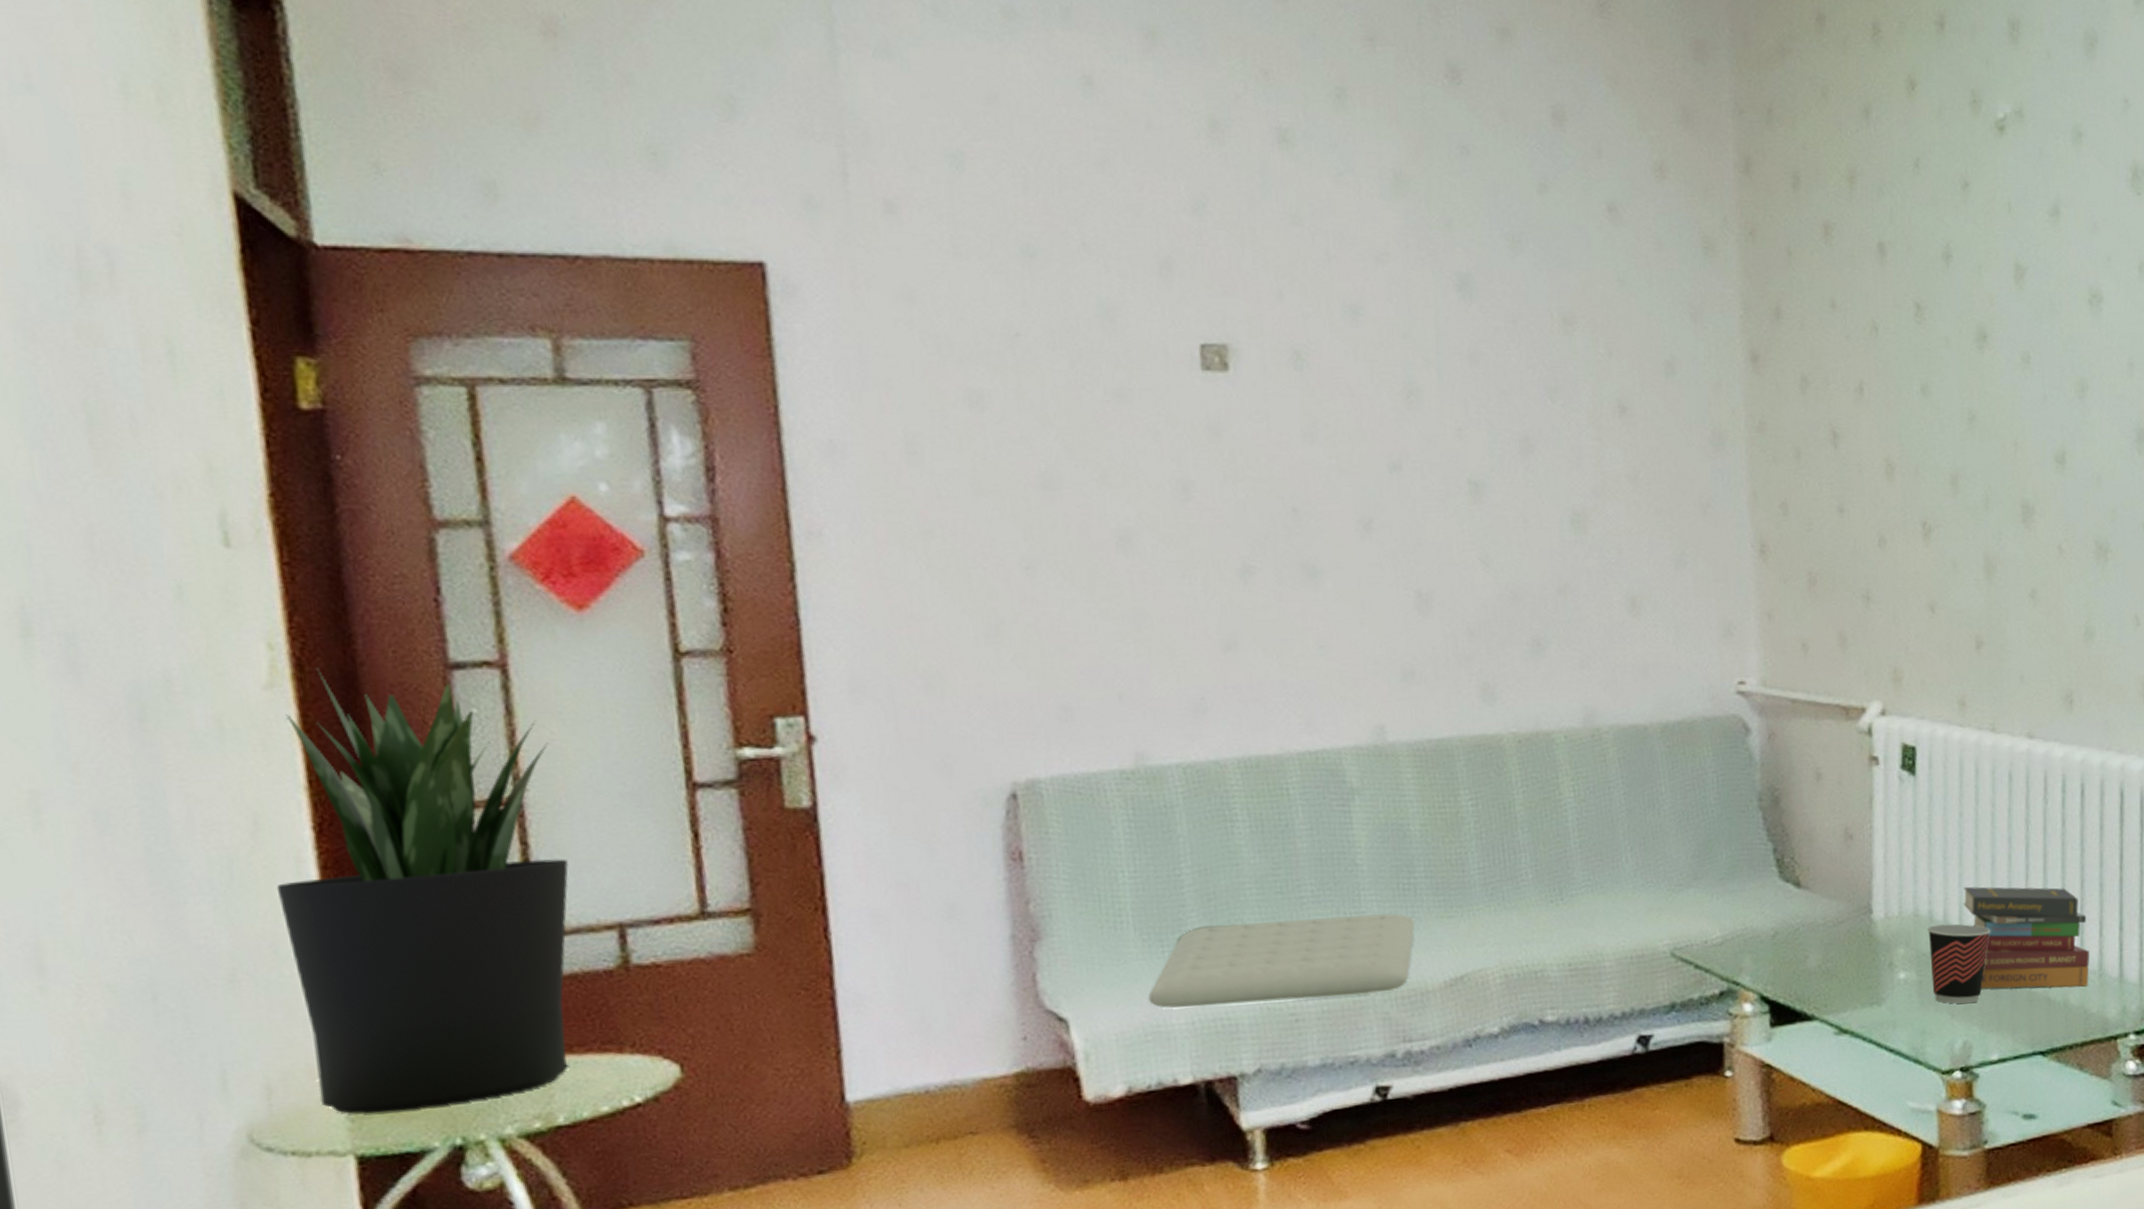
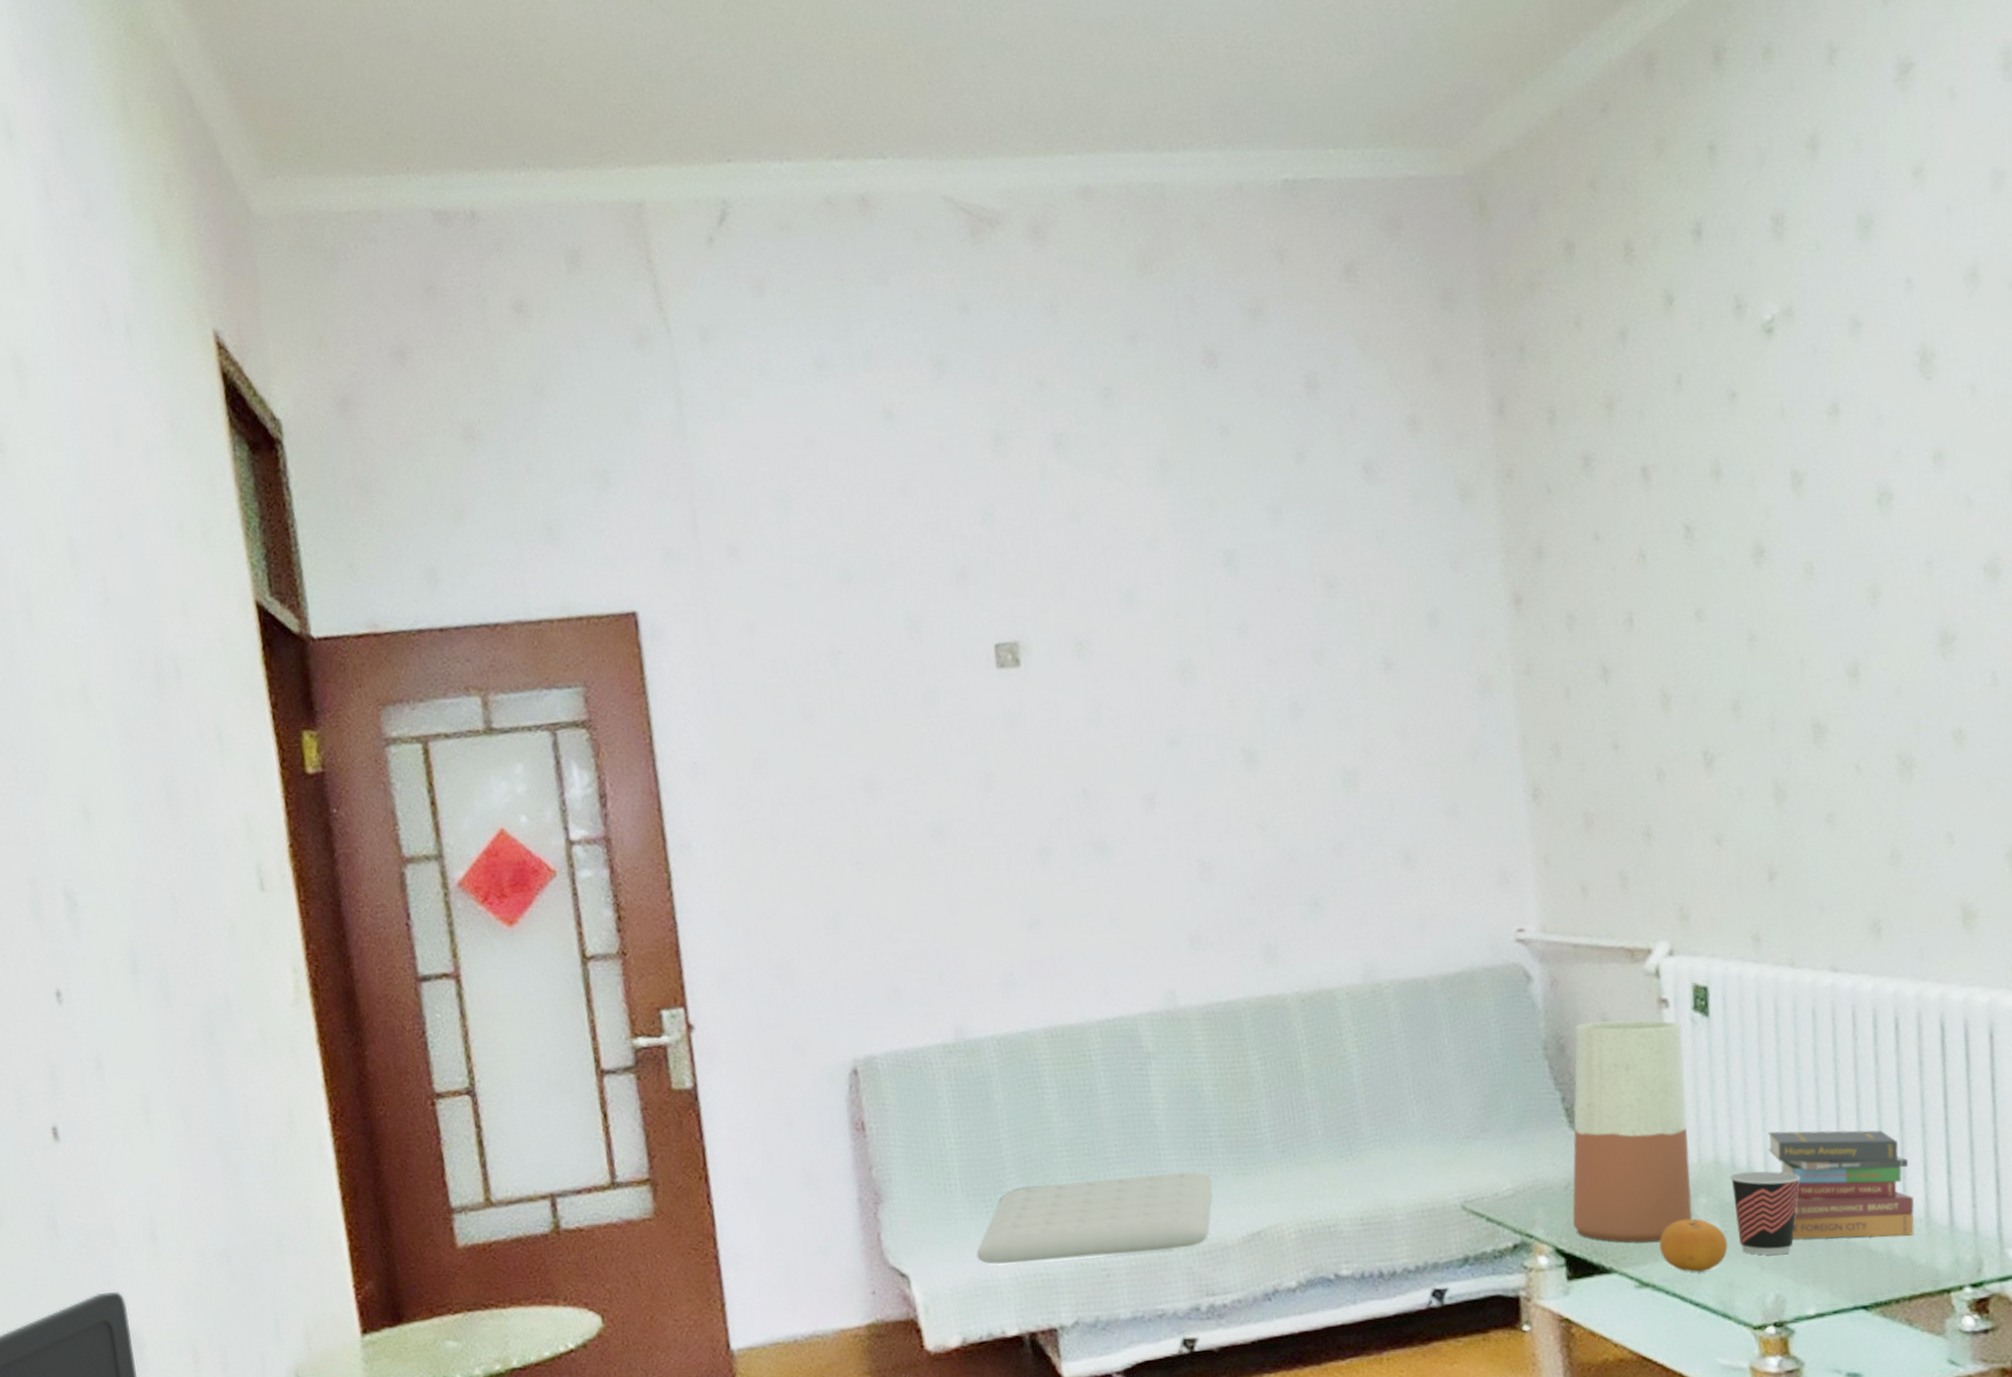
planter: present [276,668,569,1114] -> none [306,986,518,1356]
vase: none [1778,775,1891,991] -> present [1572,1020,1693,1242]
fruit: none [1859,968,1922,1020] -> present [1659,1218,1728,1273]

